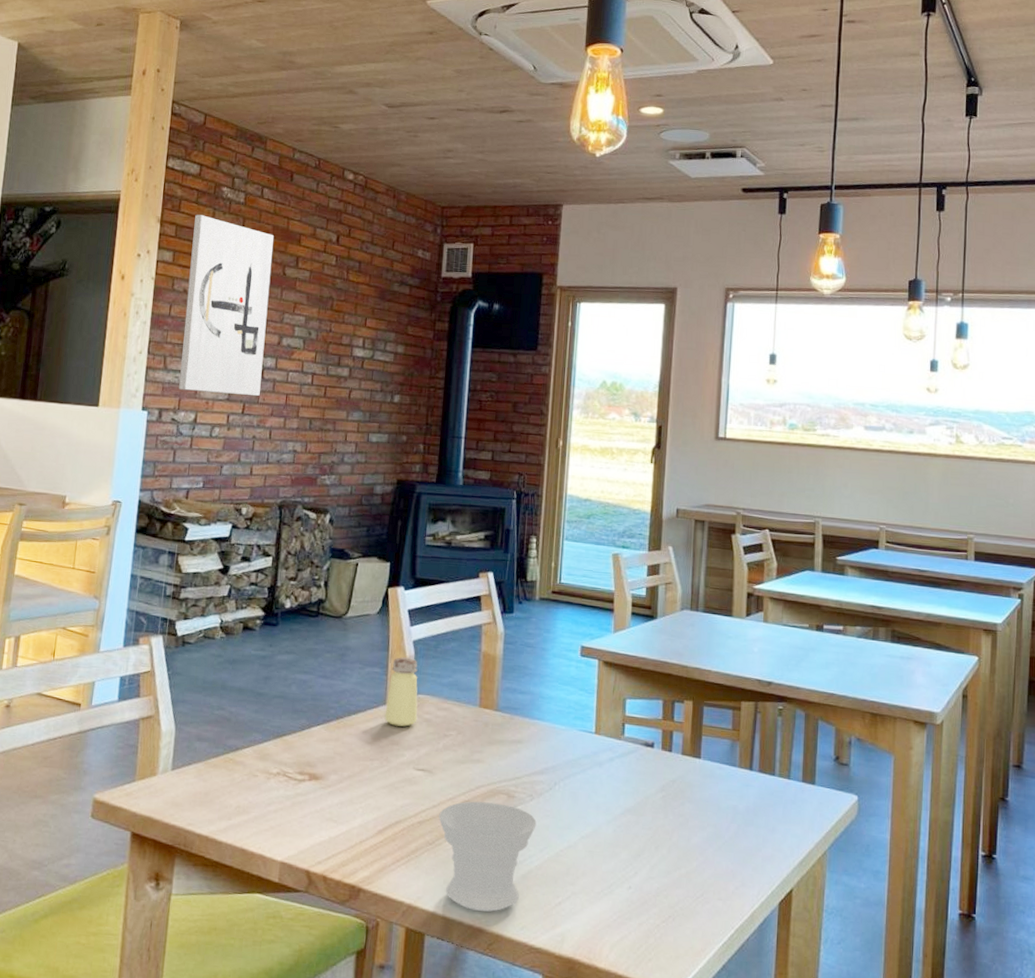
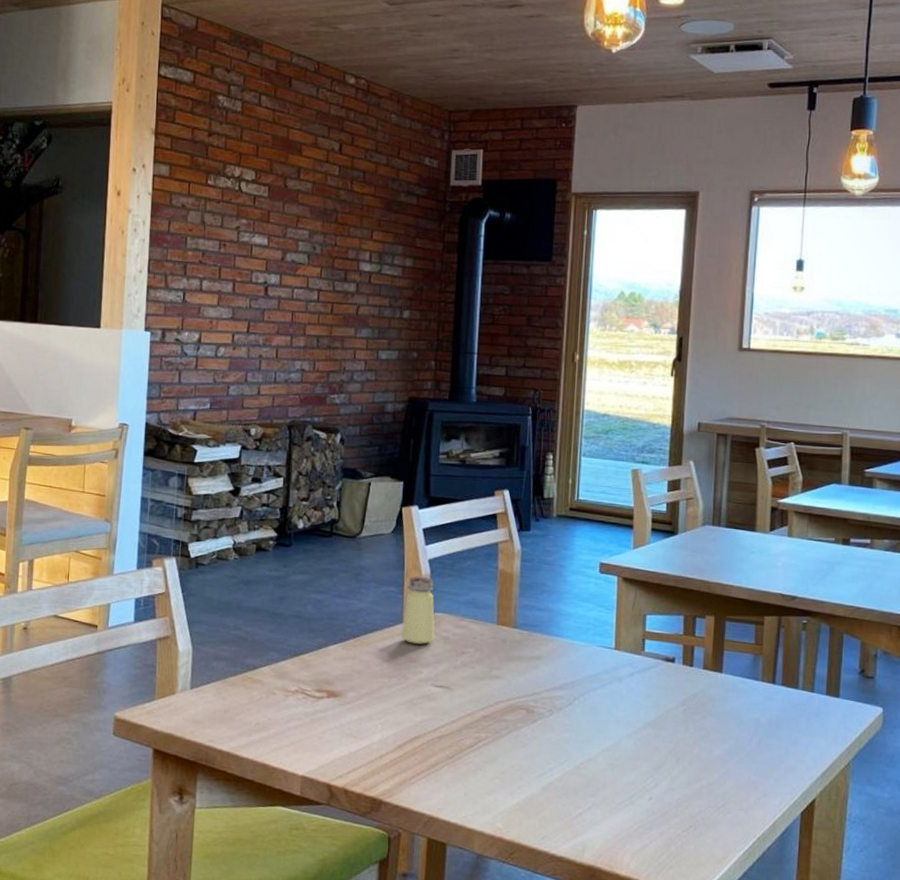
wall art: present [179,214,274,396] -> none [181,125,273,314]
cup: present [439,801,537,912] -> none [458,716,557,823]

